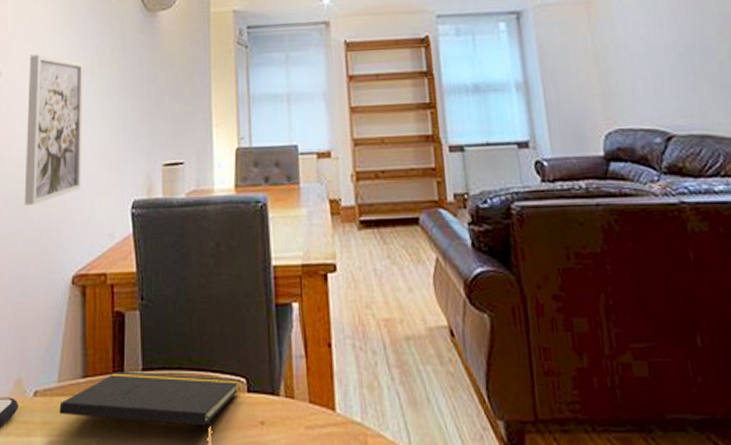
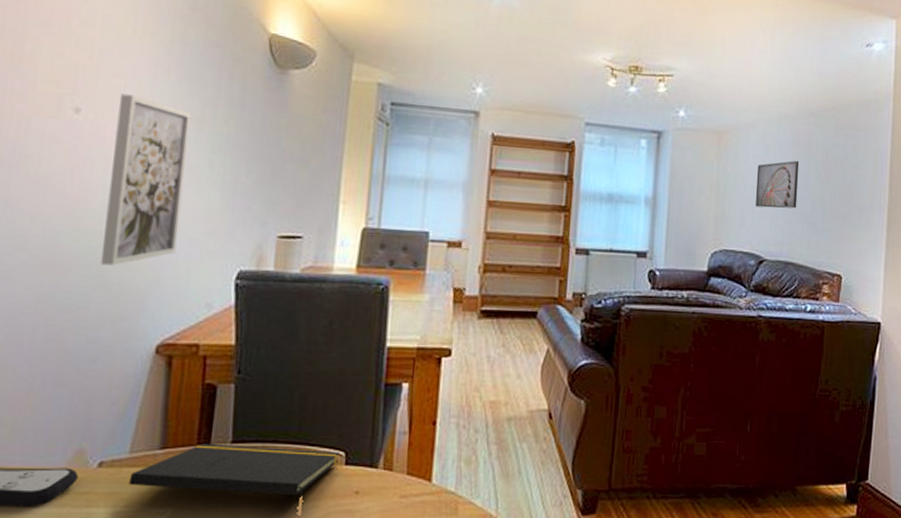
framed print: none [639,18,701,77] -> present [755,160,800,209]

